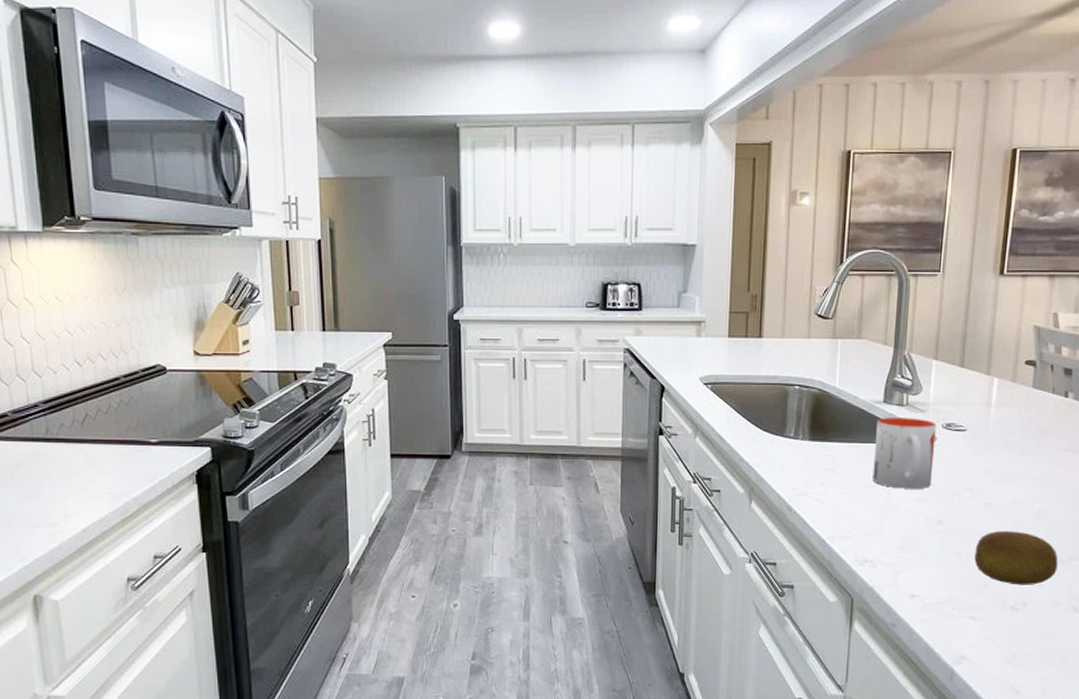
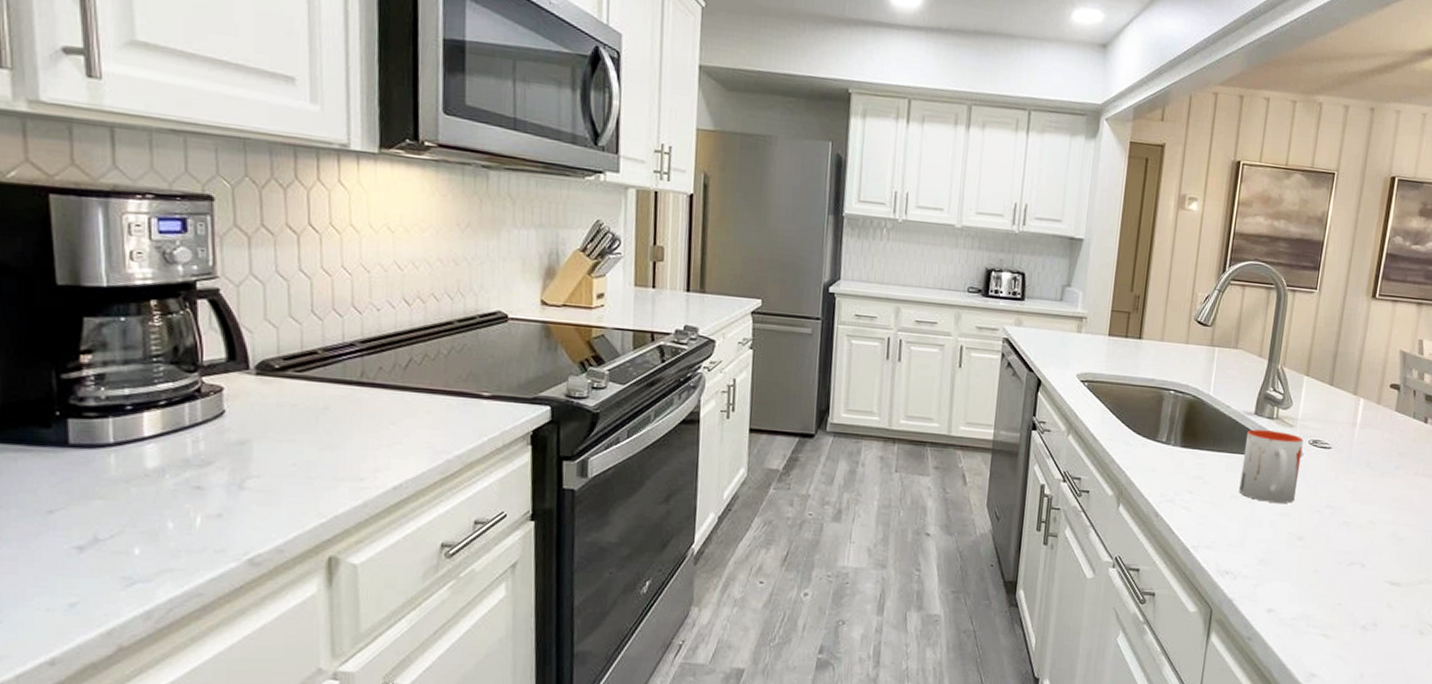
fruit: present [974,531,1058,585] -> none [1330,550,1409,606]

